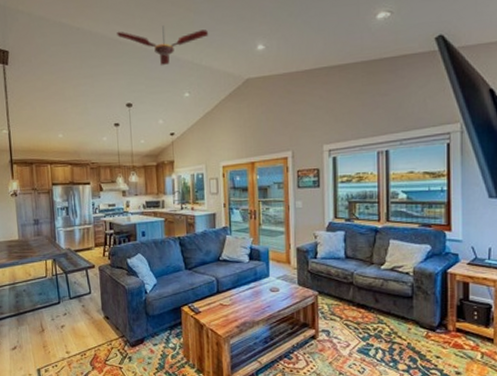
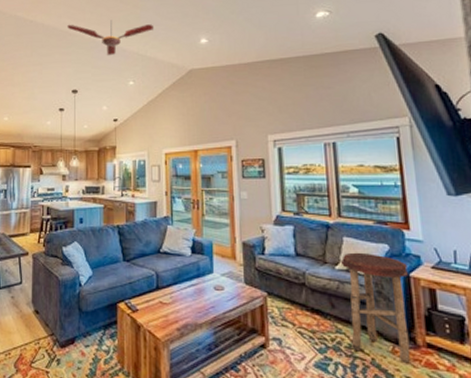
stool: none [386,253,446,345] -> present [340,252,411,362]

